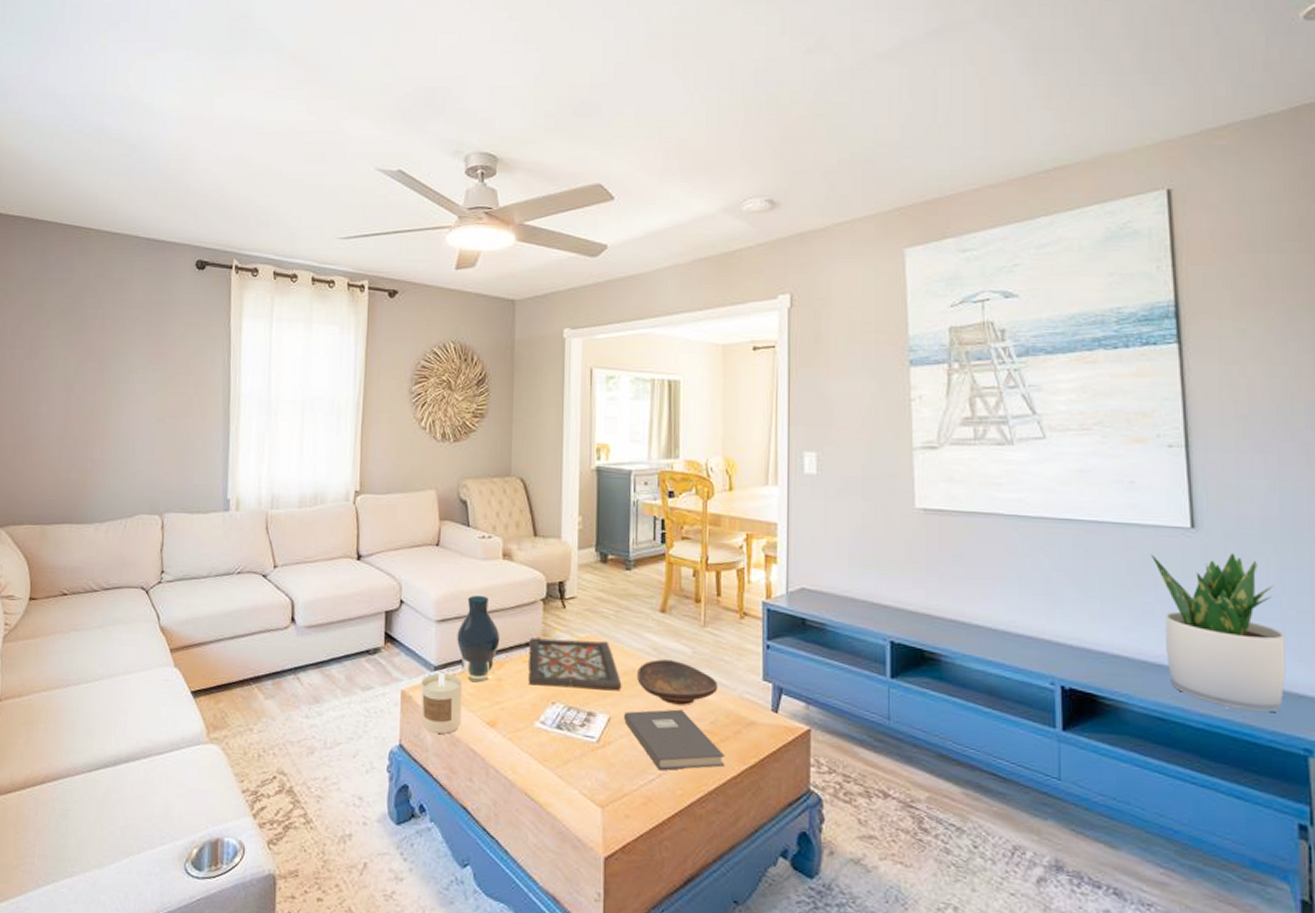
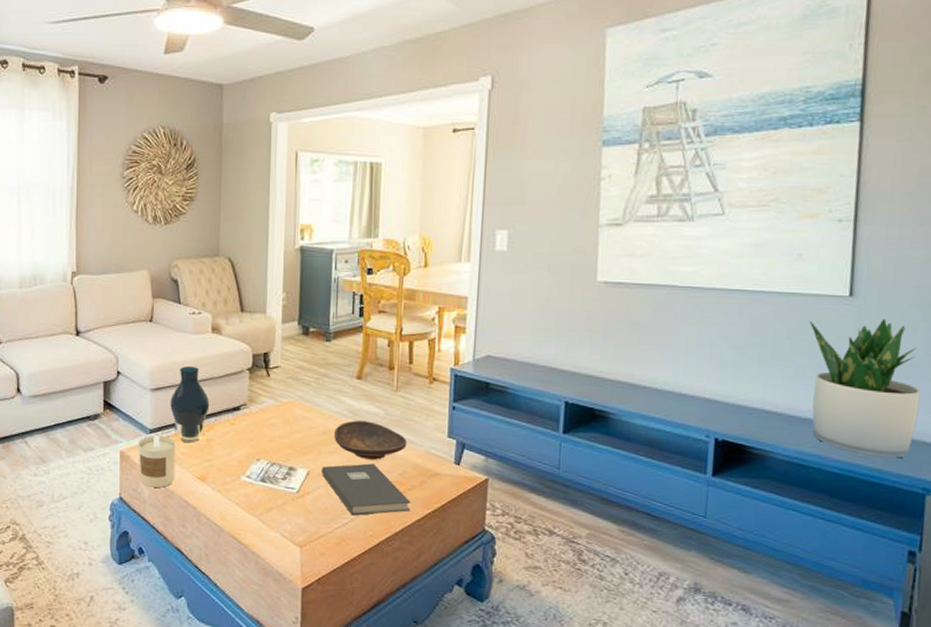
decorative tray: present [528,638,622,691] -> none [235,403,320,448]

